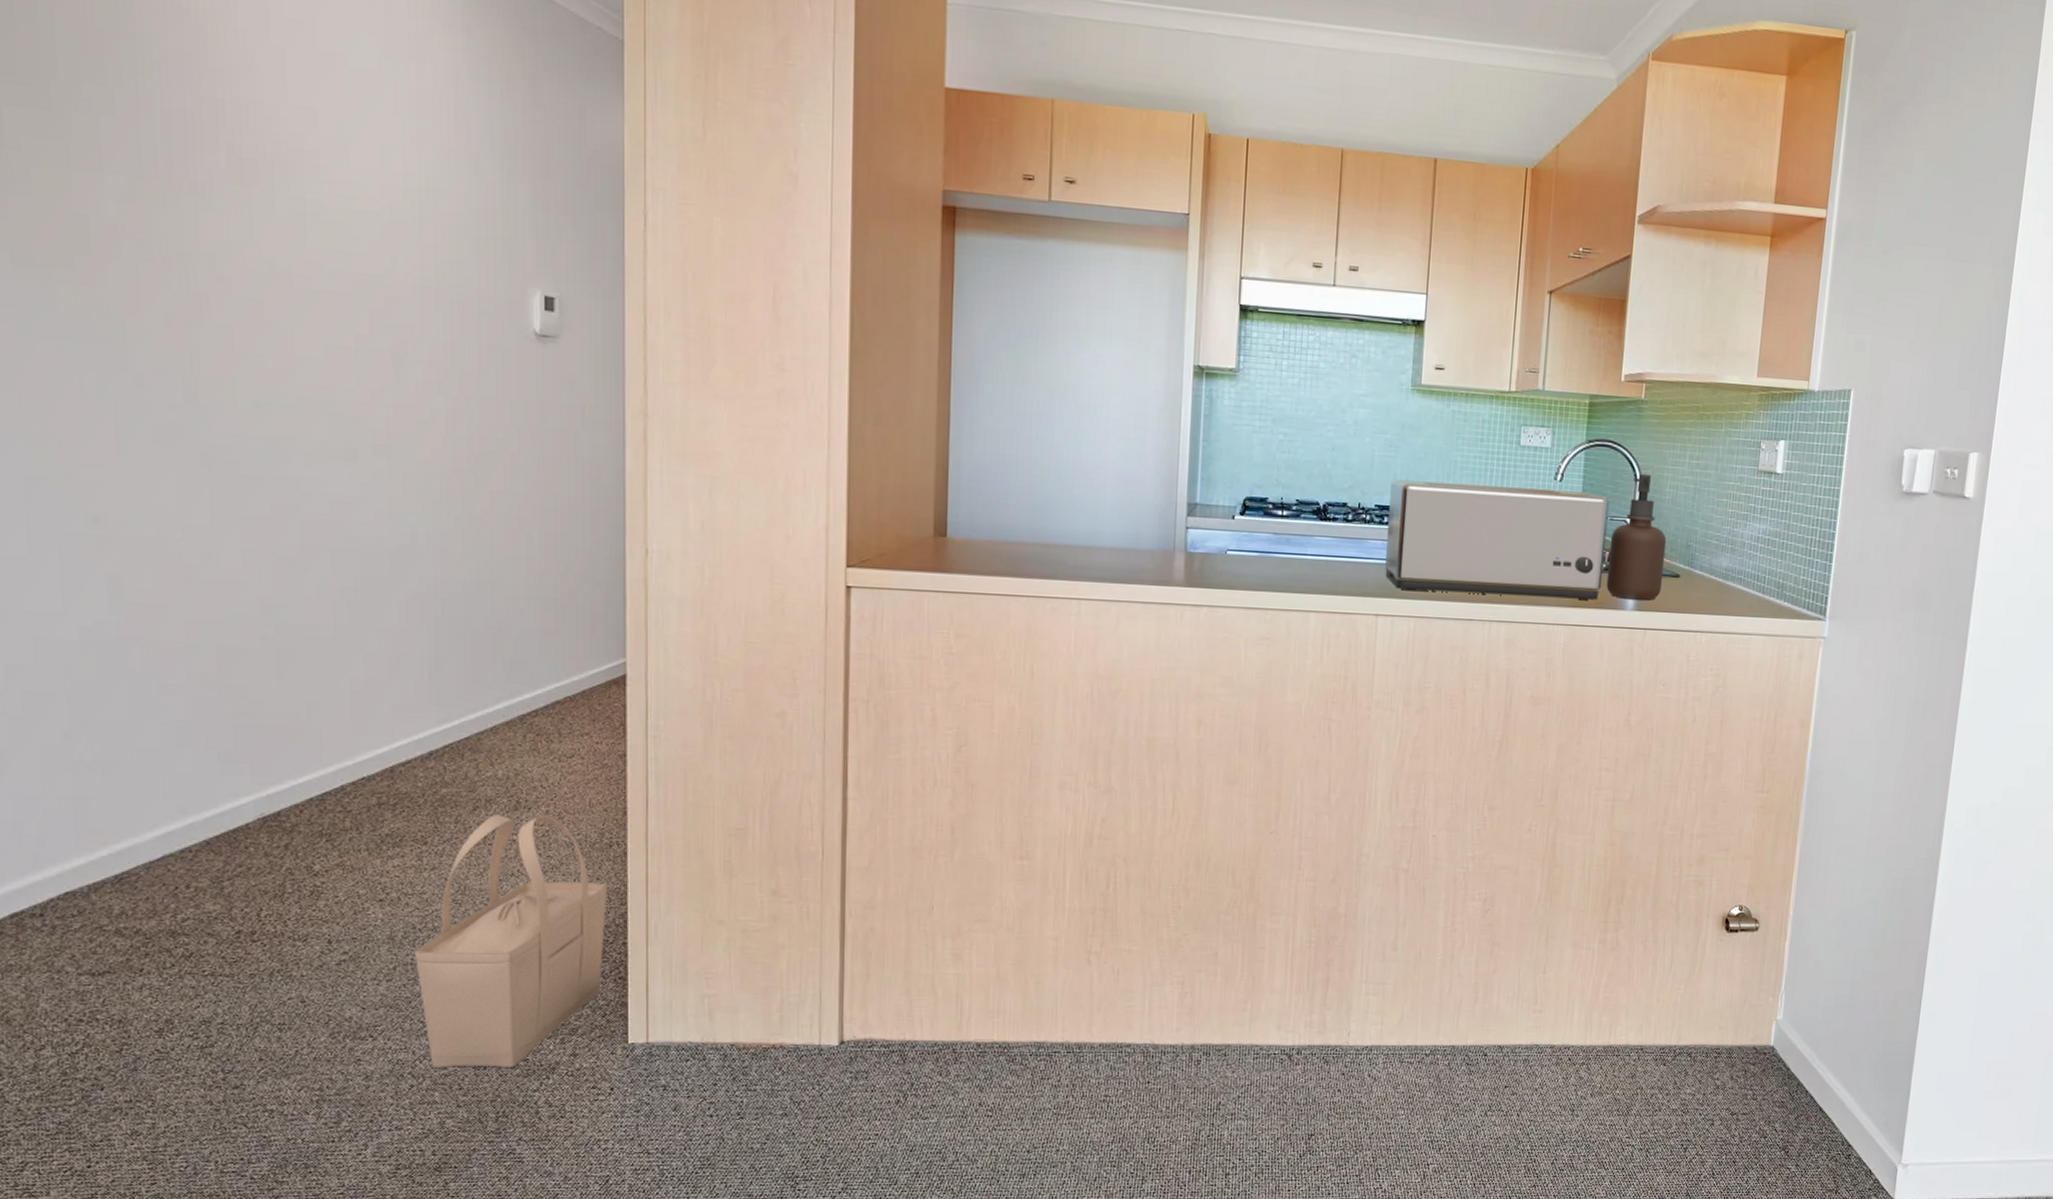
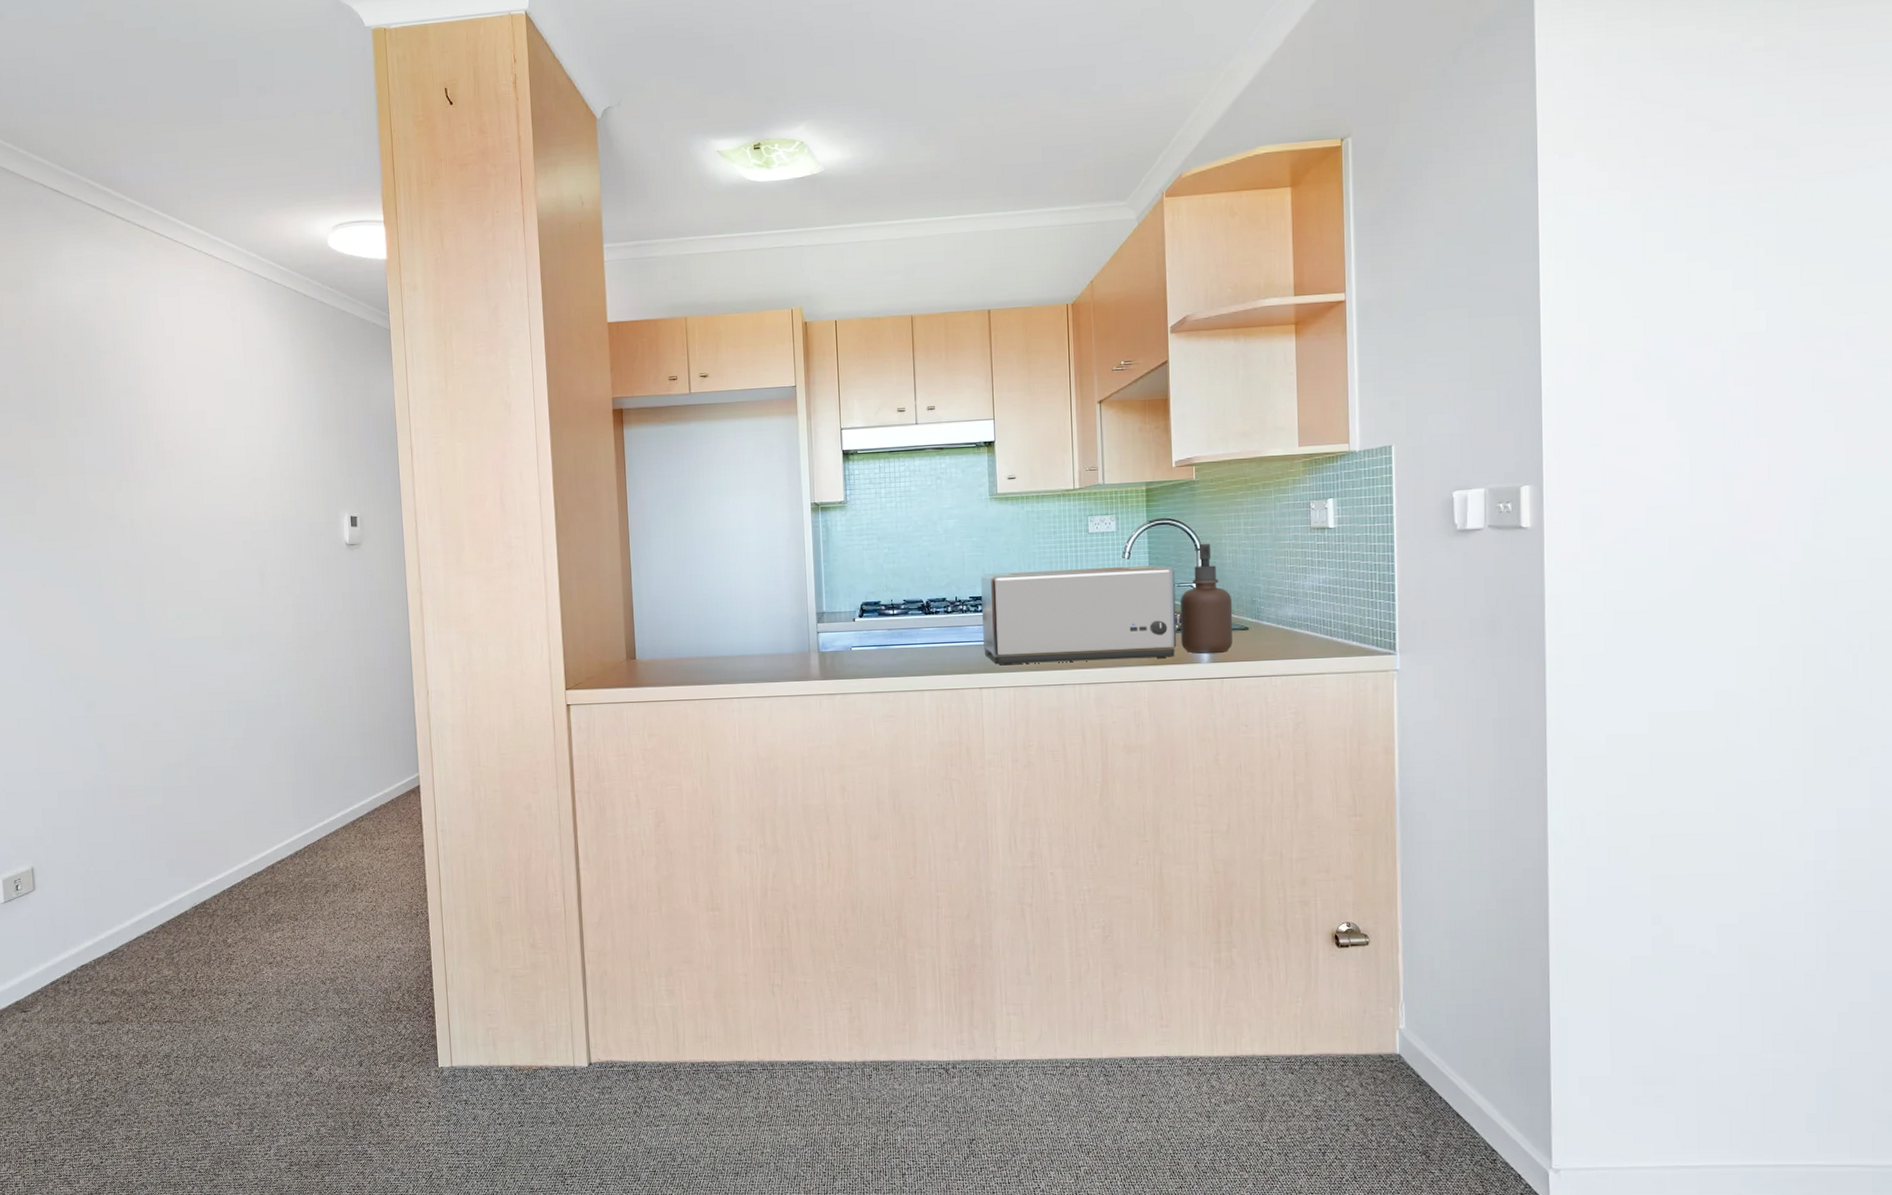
shopping bag: present [415,814,608,1068] -> none [294,894,418,1088]

